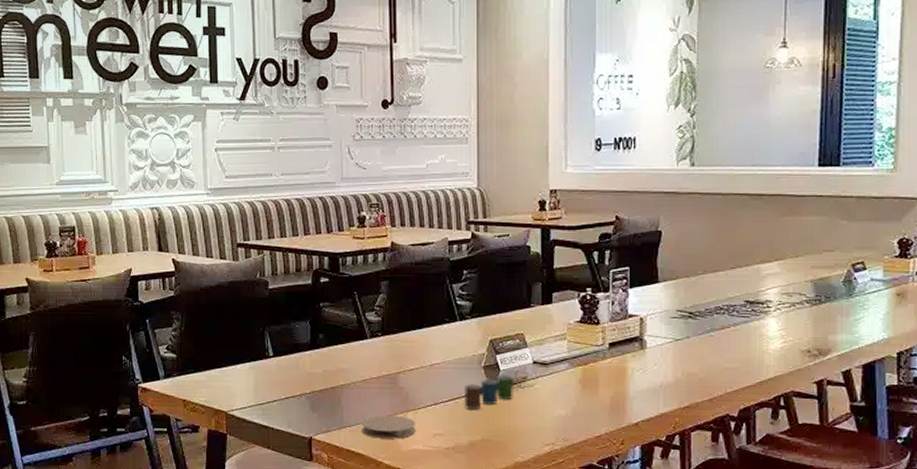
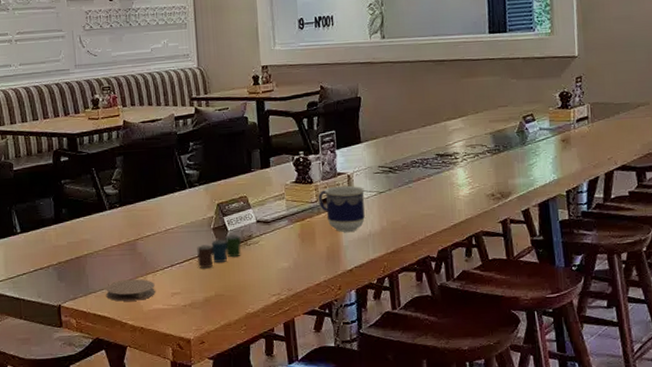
cup: none [604,329,658,381] -> present [318,185,365,232]

